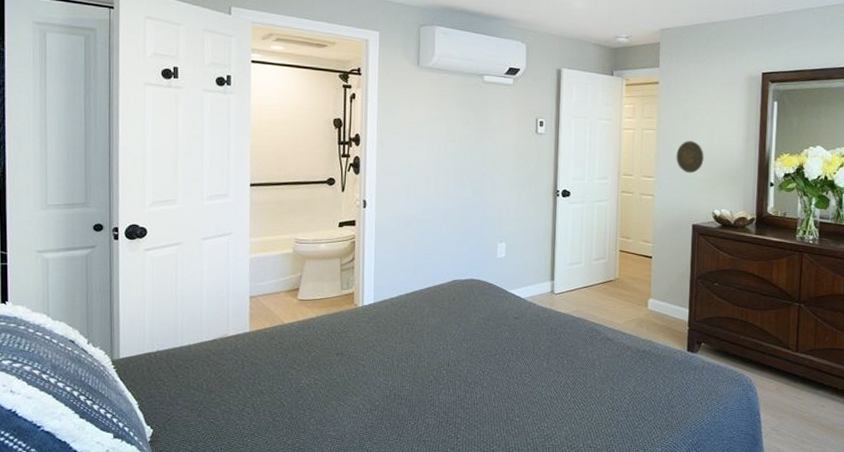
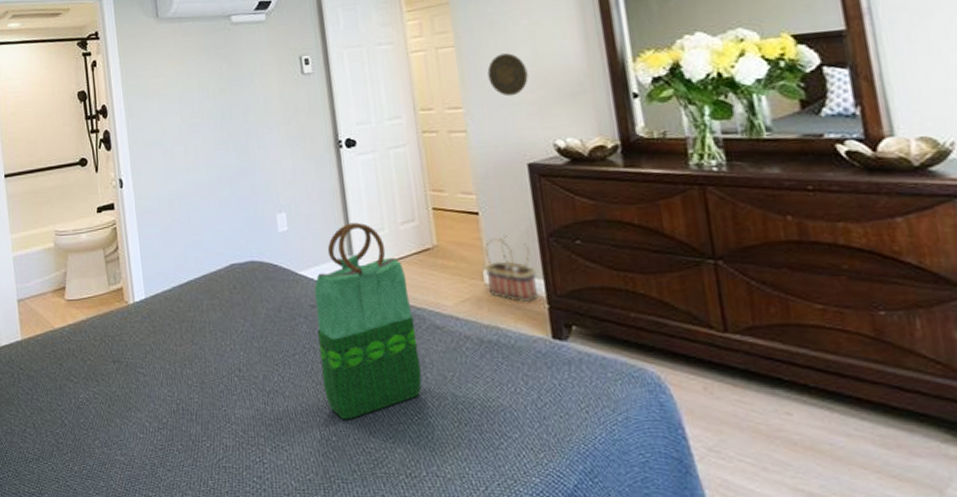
tote bag: none [515,255,592,406] -> present [314,222,422,420]
basket: none [649,274,684,325] -> present [484,234,539,303]

